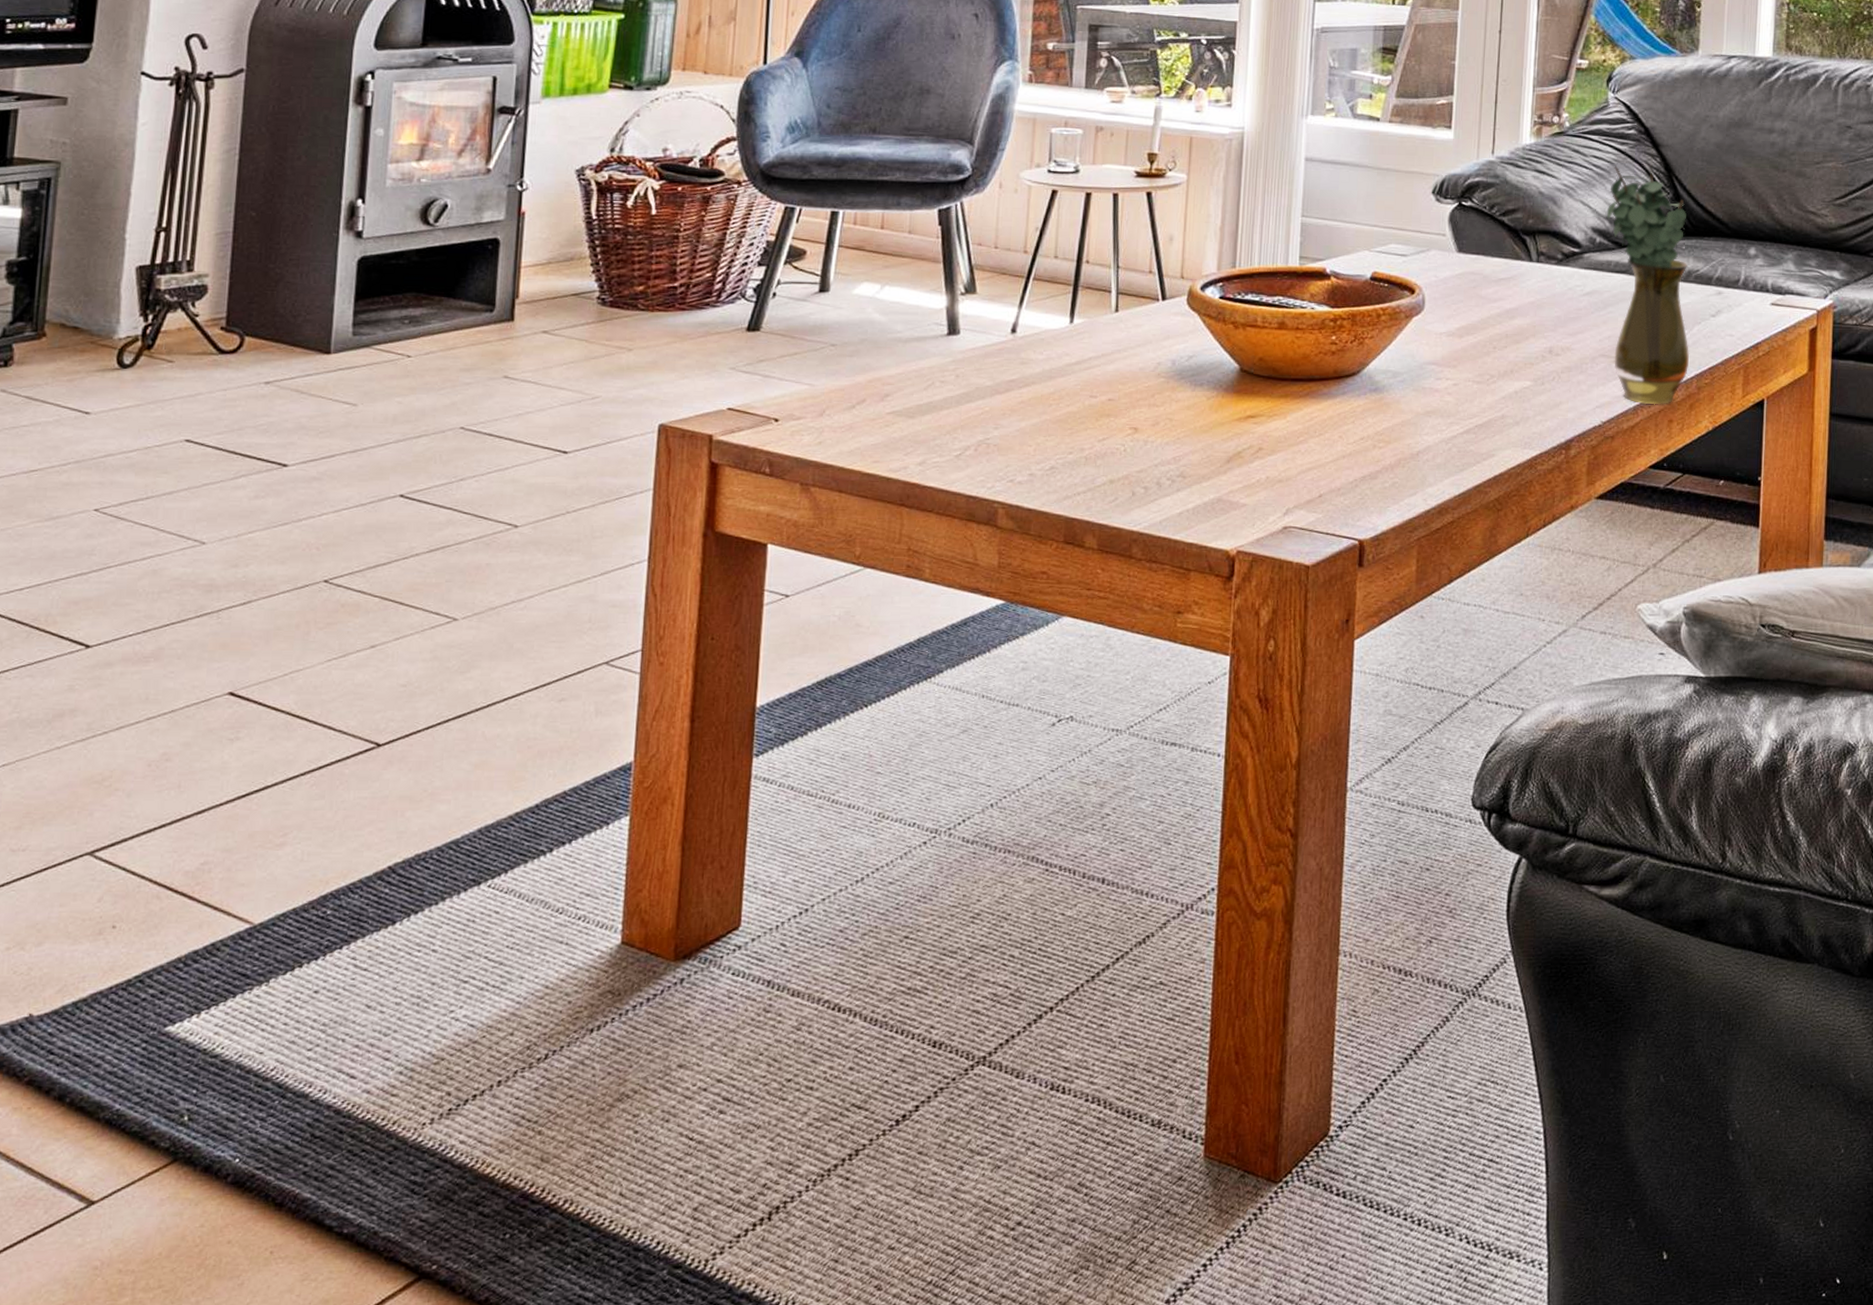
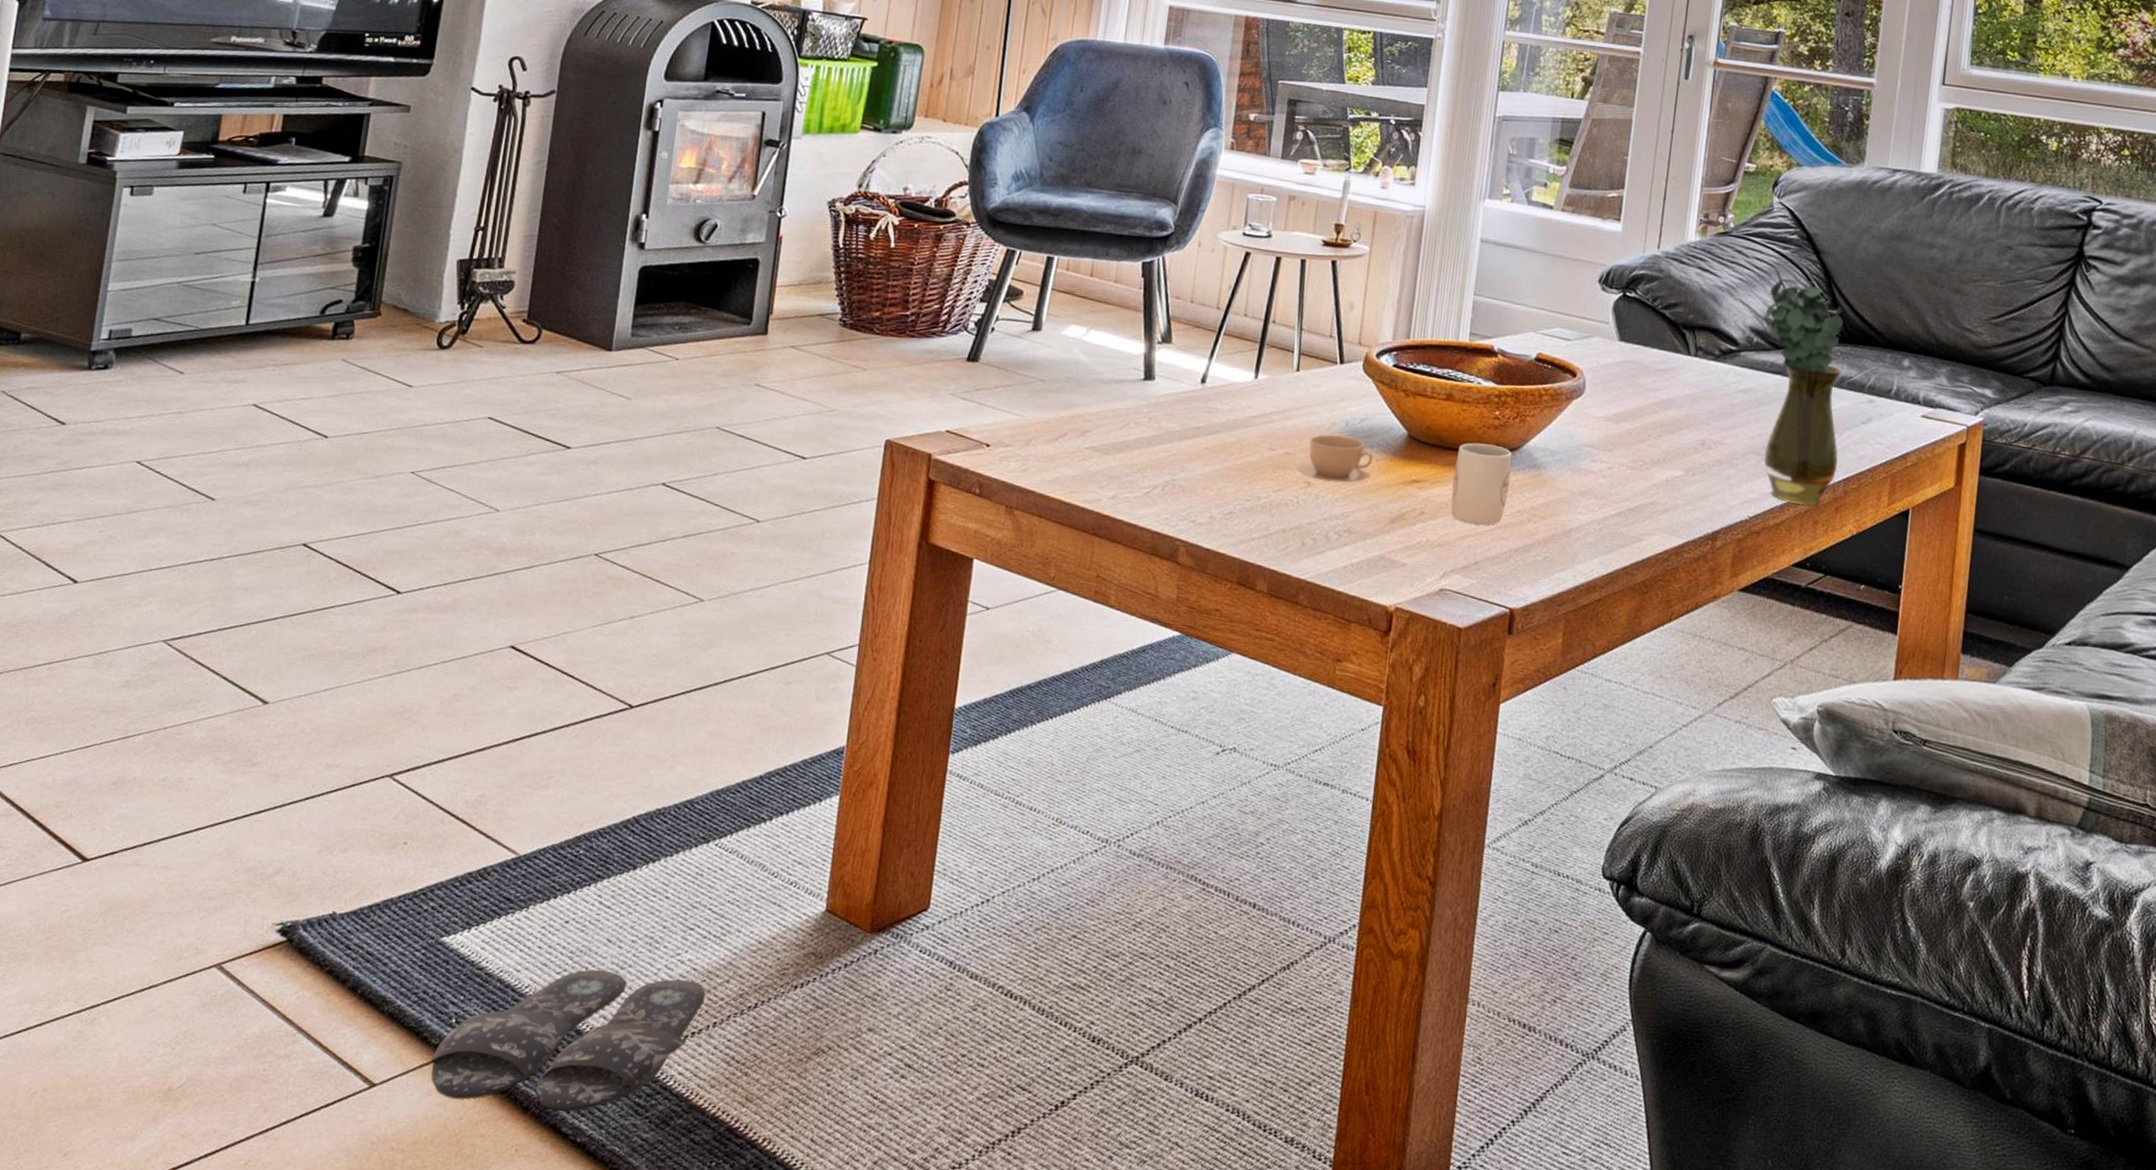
slippers: none [161,1039,487,1205] -> present [431,969,706,1112]
teacup: none [1121,375,1204,425] -> present [1296,434,1373,483]
mug: none [1290,371,1352,456] -> present [1451,442,1512,525]

